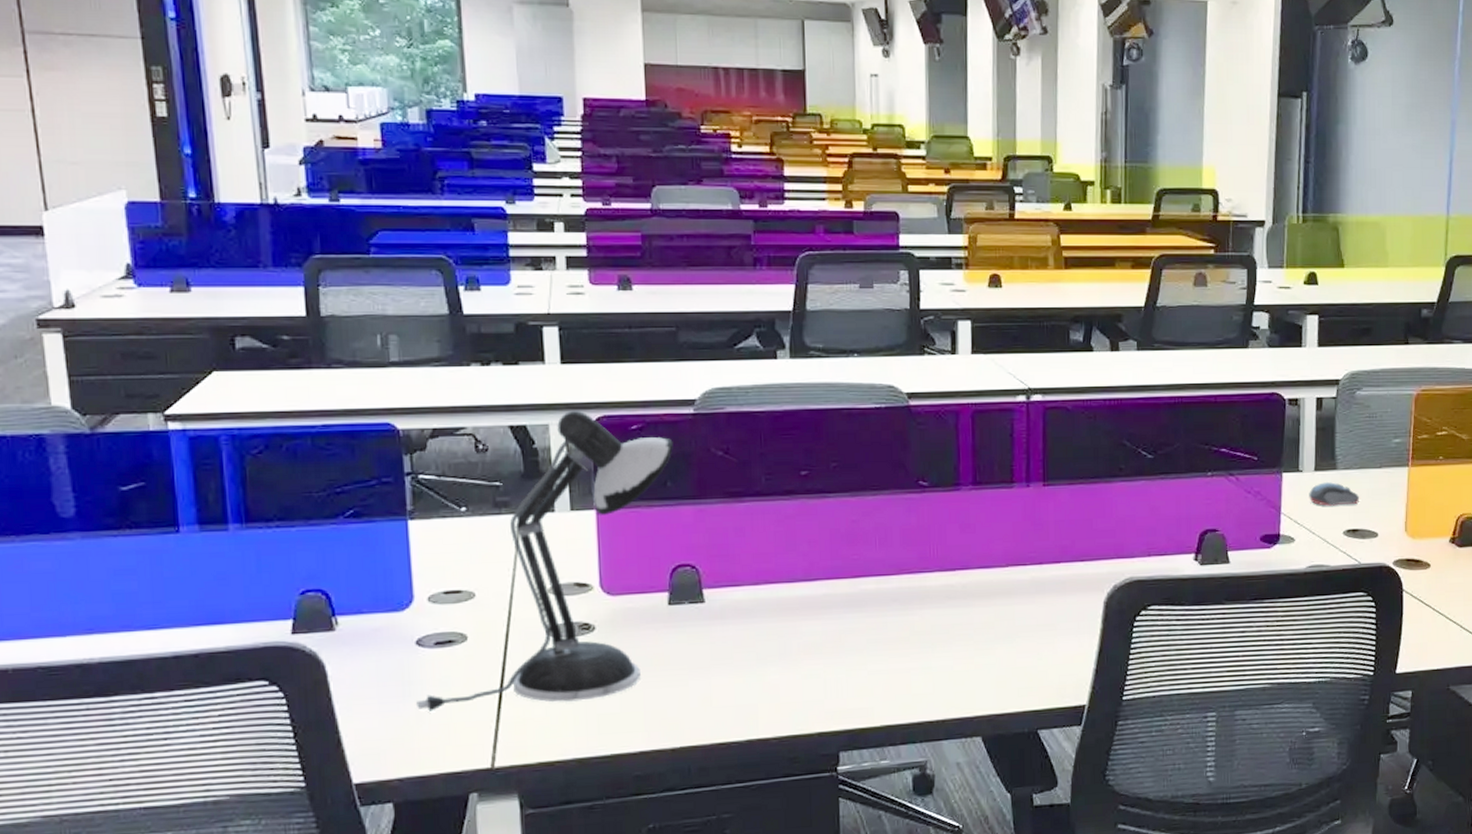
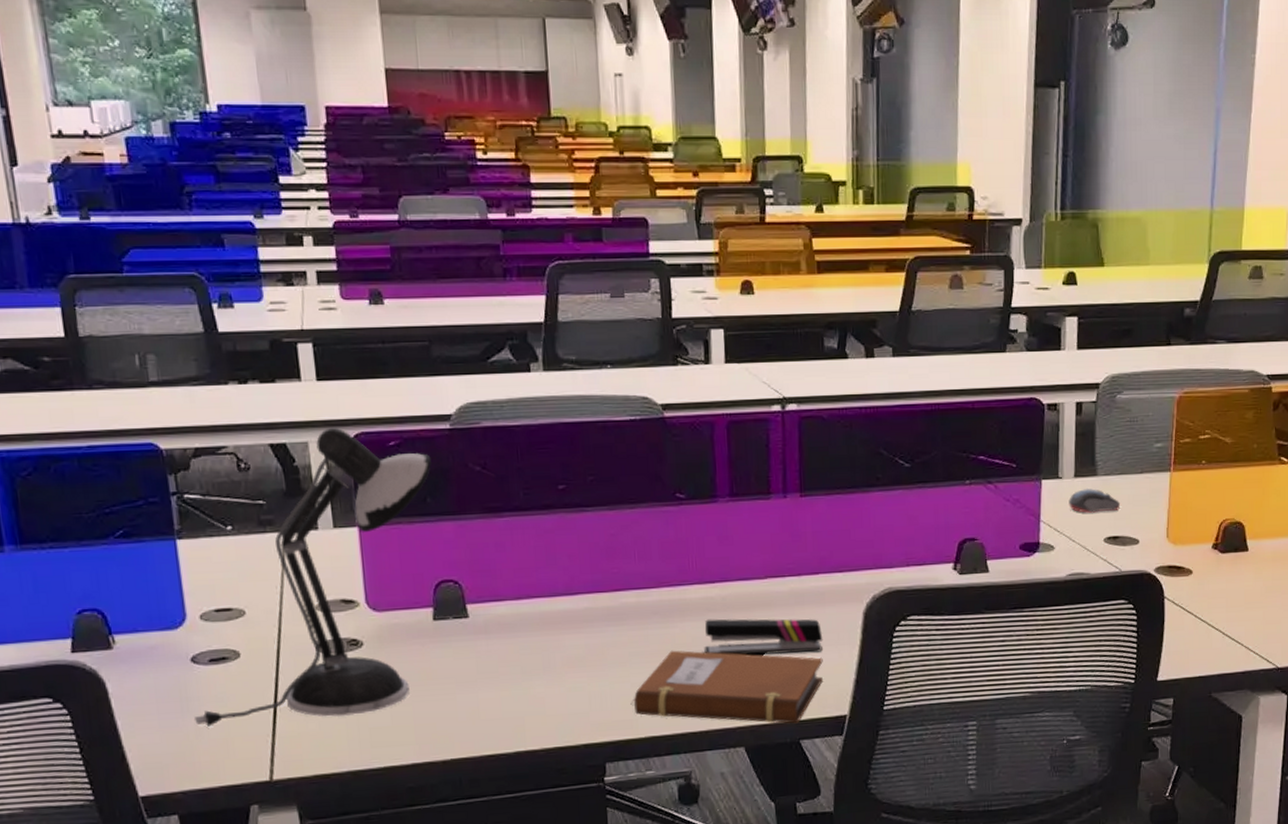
notebook: none [867,637,1063,714] -> present [630,650,823,724]
stapler: none [943,606,1063,644] -> present [704,619,823,655]

